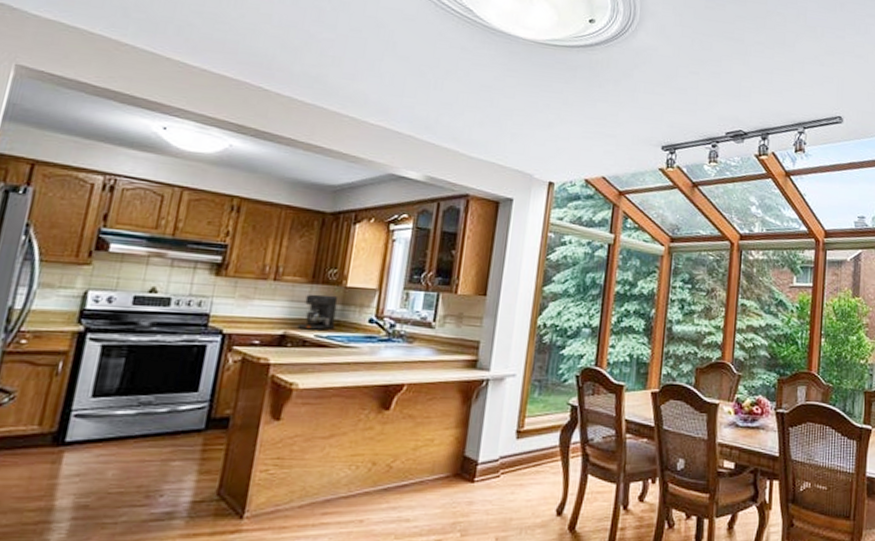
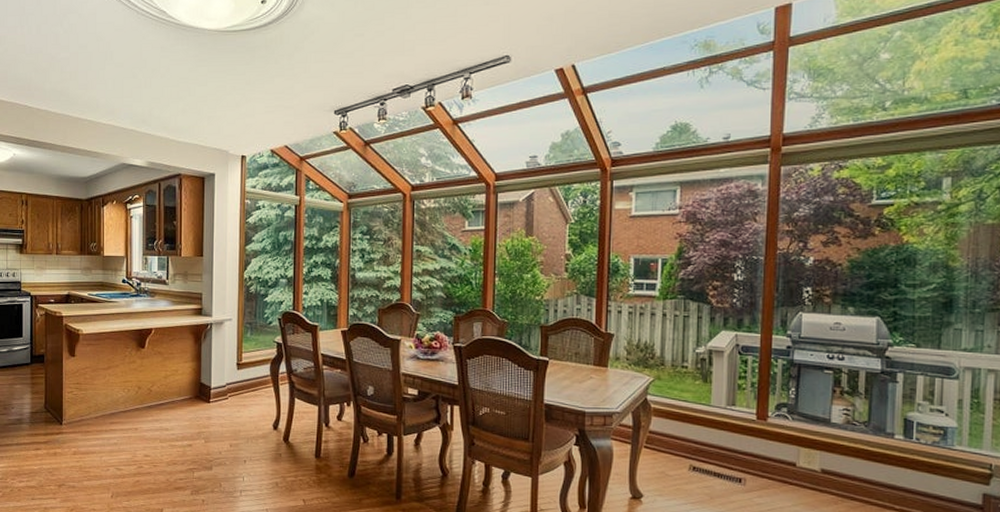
coffee maker: present [297,294,339,331] -> none [76,263,101,290]

